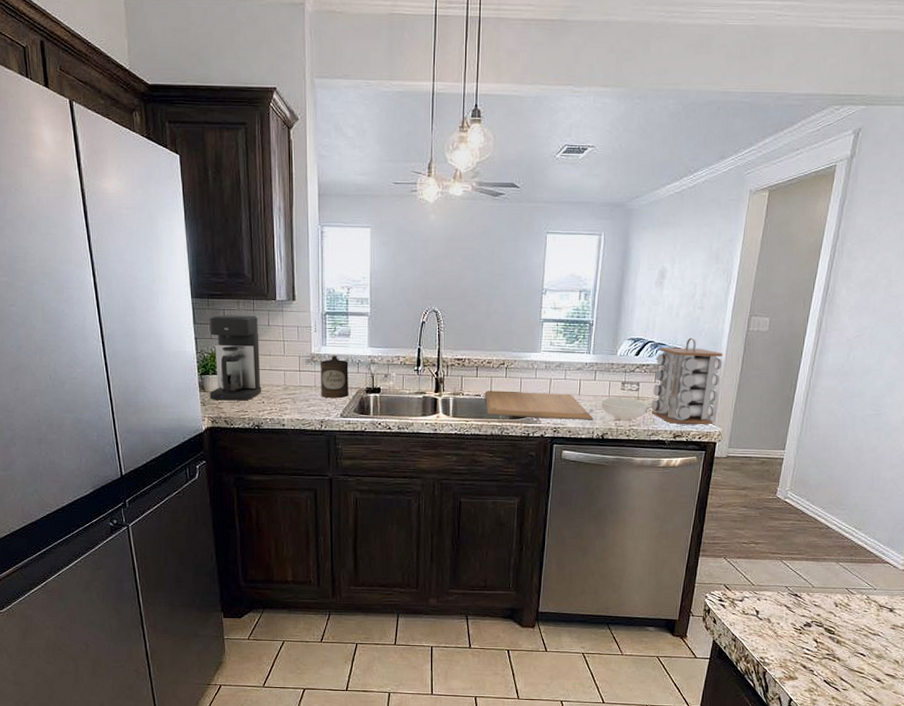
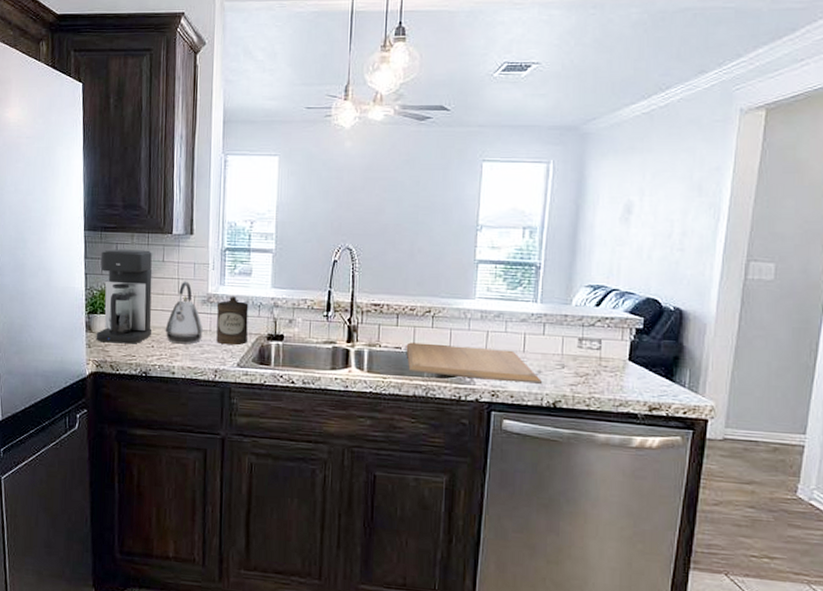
kettle: none [274,343,309,399] -> present [165,281,204,344]
bowl: present [600,398,650,421] -> none [551,357,616,387]
spice rack: present [651,337,723,425] -> none [617,286,713,396]

